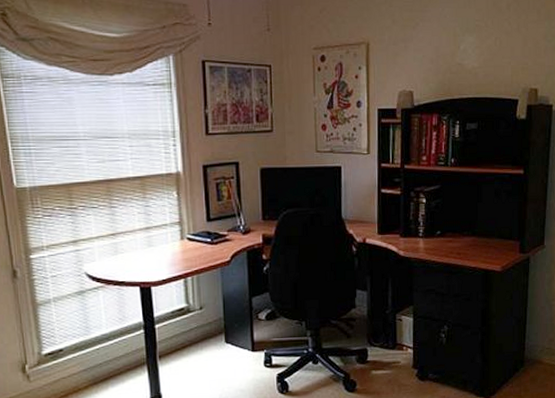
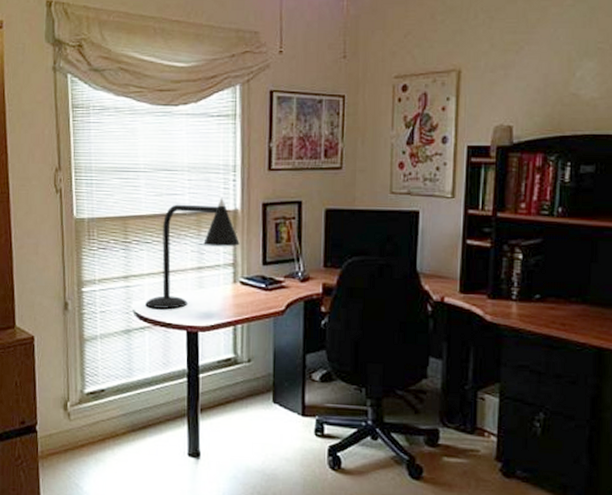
desk lamp: none [97,161,184,269] -> present [145,197,240,309]

